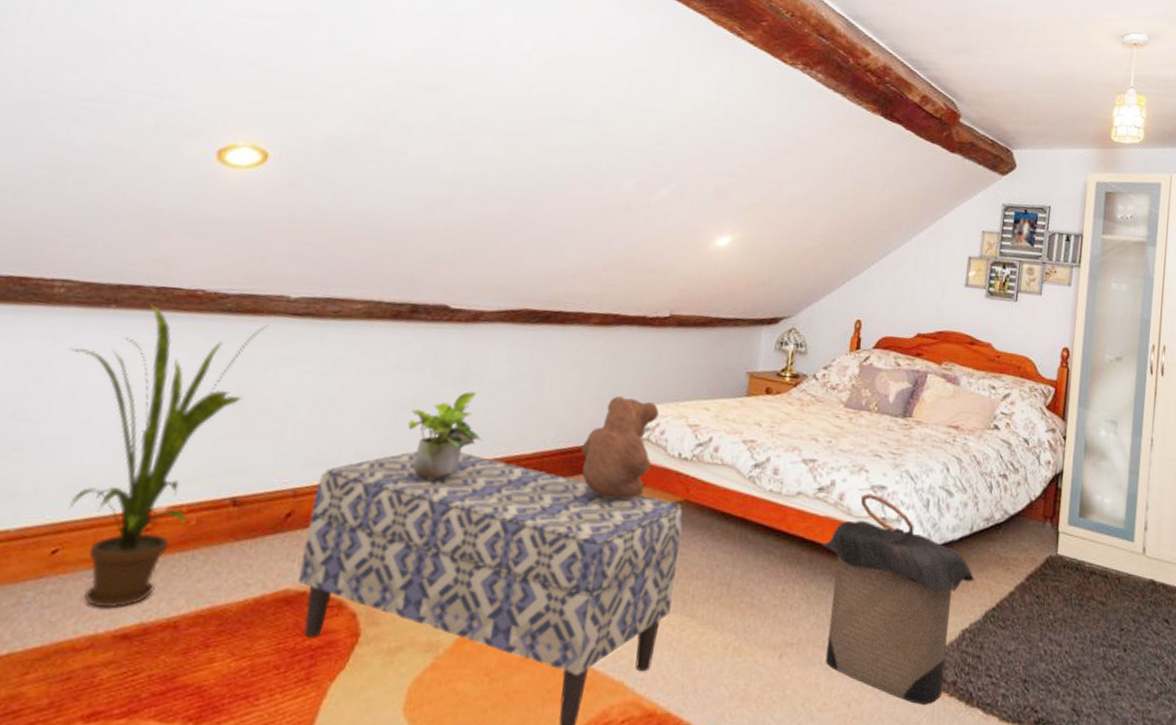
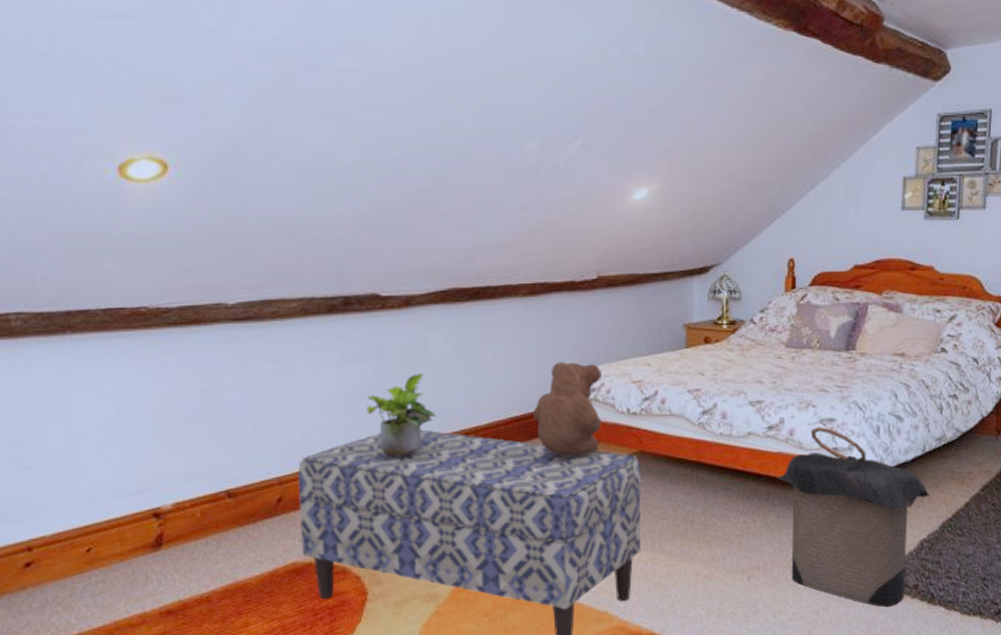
house plant: present [69,302,269,607] -> none [43,324,215,591]

